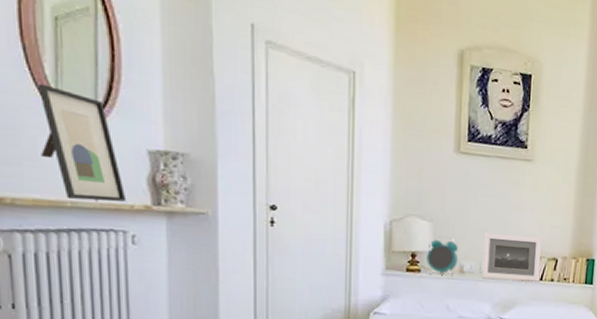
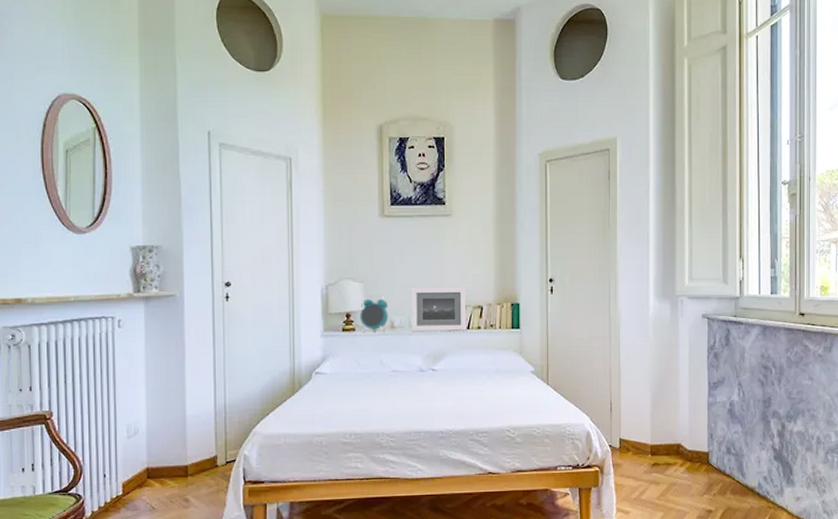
picture frame: present [37,83,127,202] -> none [53,203,115,295]

